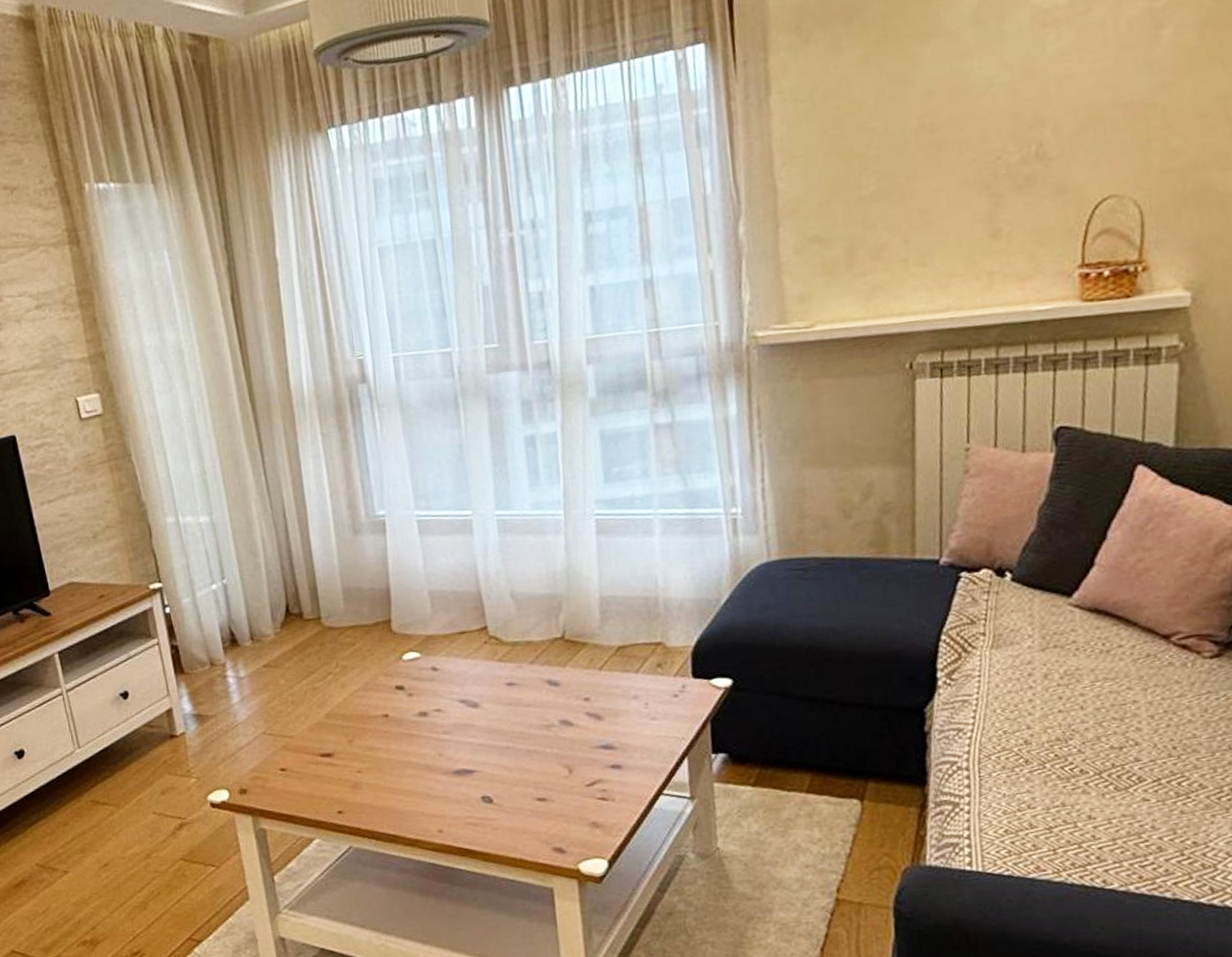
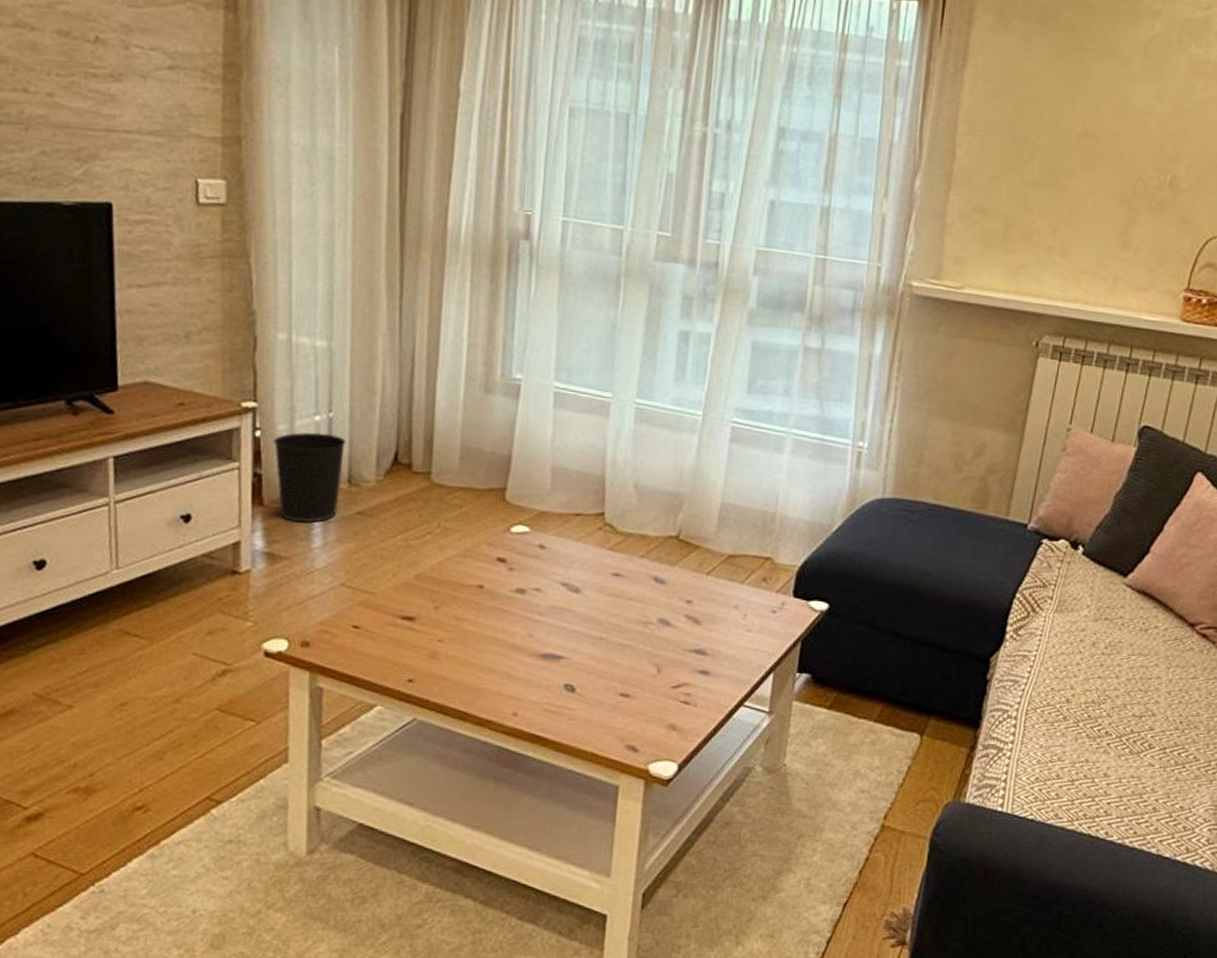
wastebasket: none [181,599,247,683] -> present [273,432,347,522]

